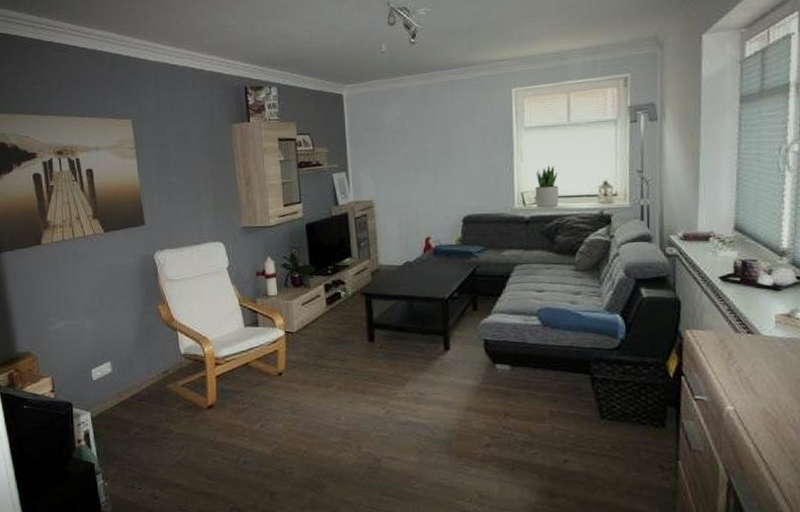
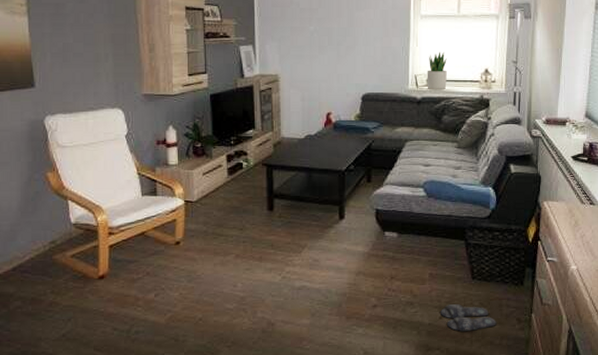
slippers: none [565,447,634,479] -> present [441,304,496,332]

